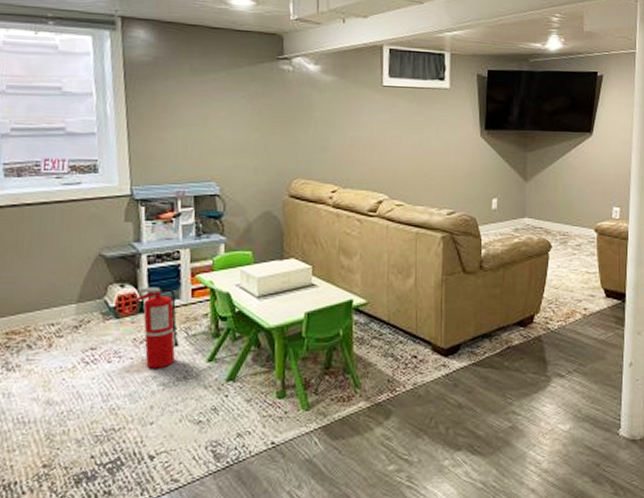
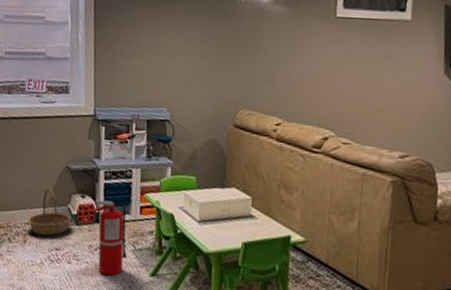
basket: none [52,280,109,336] -> present [28,187,72,236]

